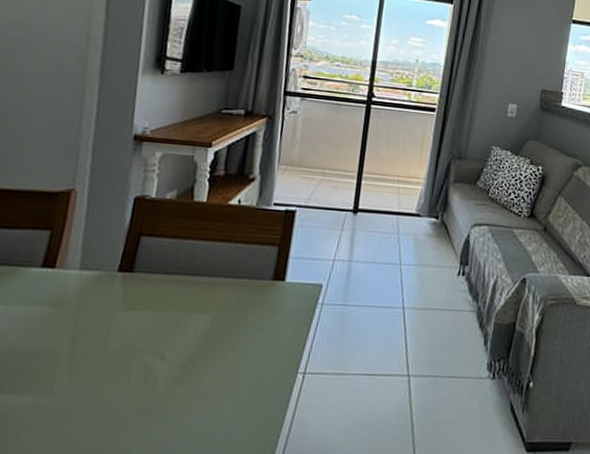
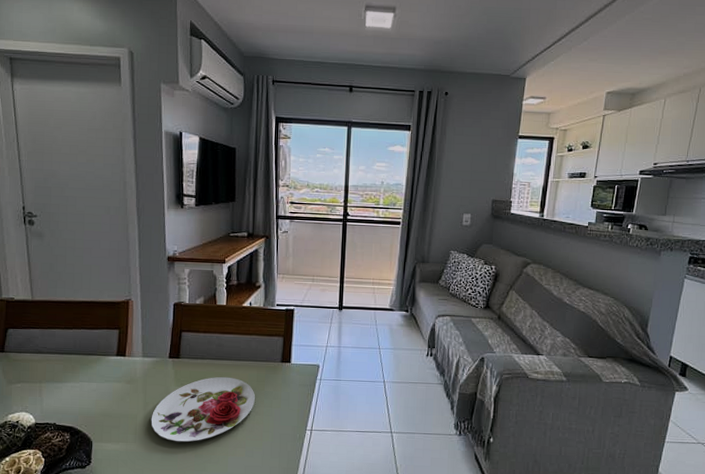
plate: none [78,298,233,392] -> present [151,376,255,442]

